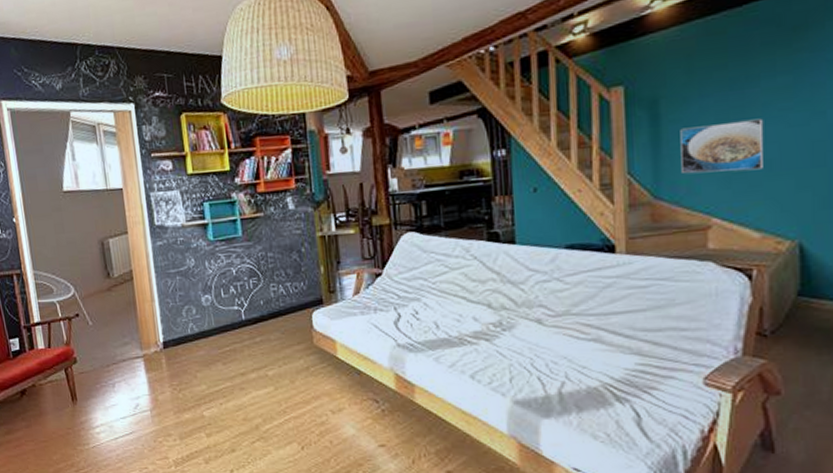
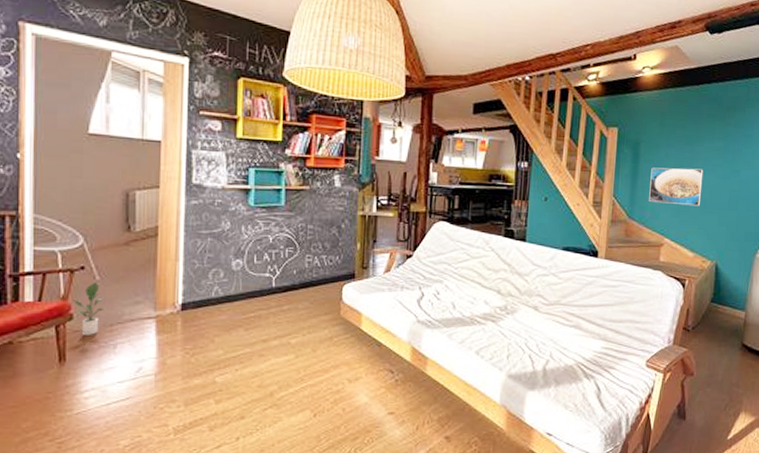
potted plant: none [74,327,100,377] -> present [72,282,104,336]

